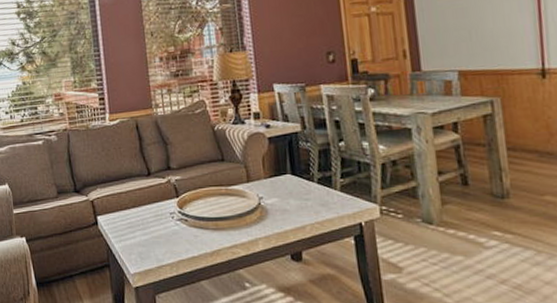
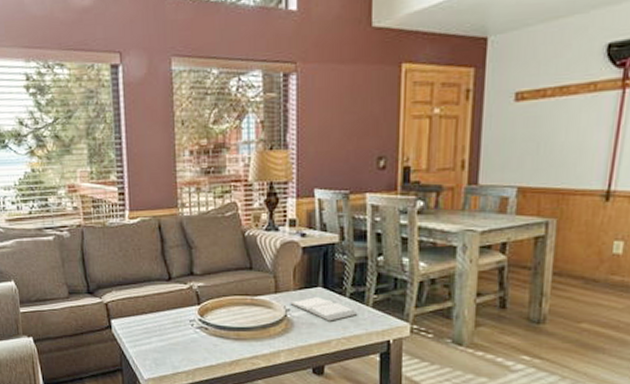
book: none [262,184,327,207] -> present [290,297,357,321]

